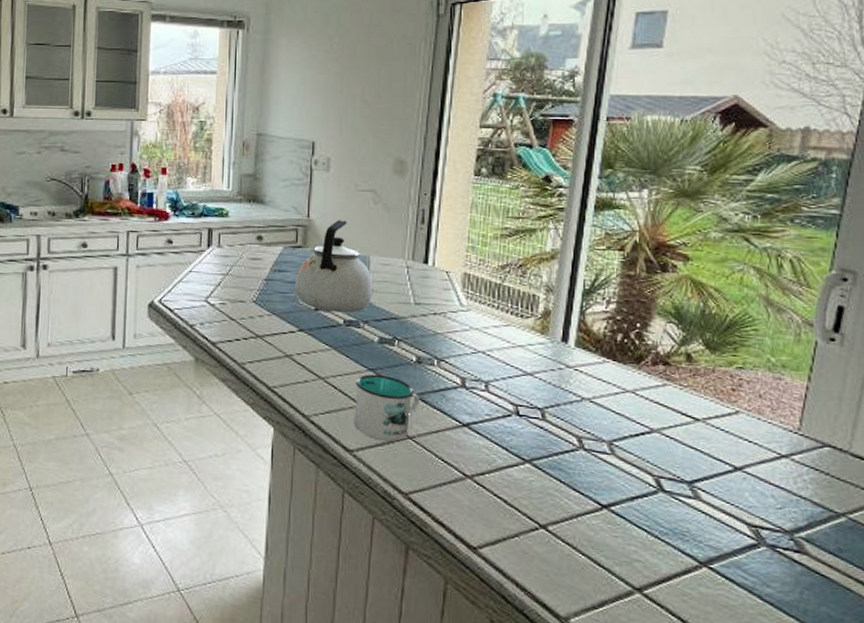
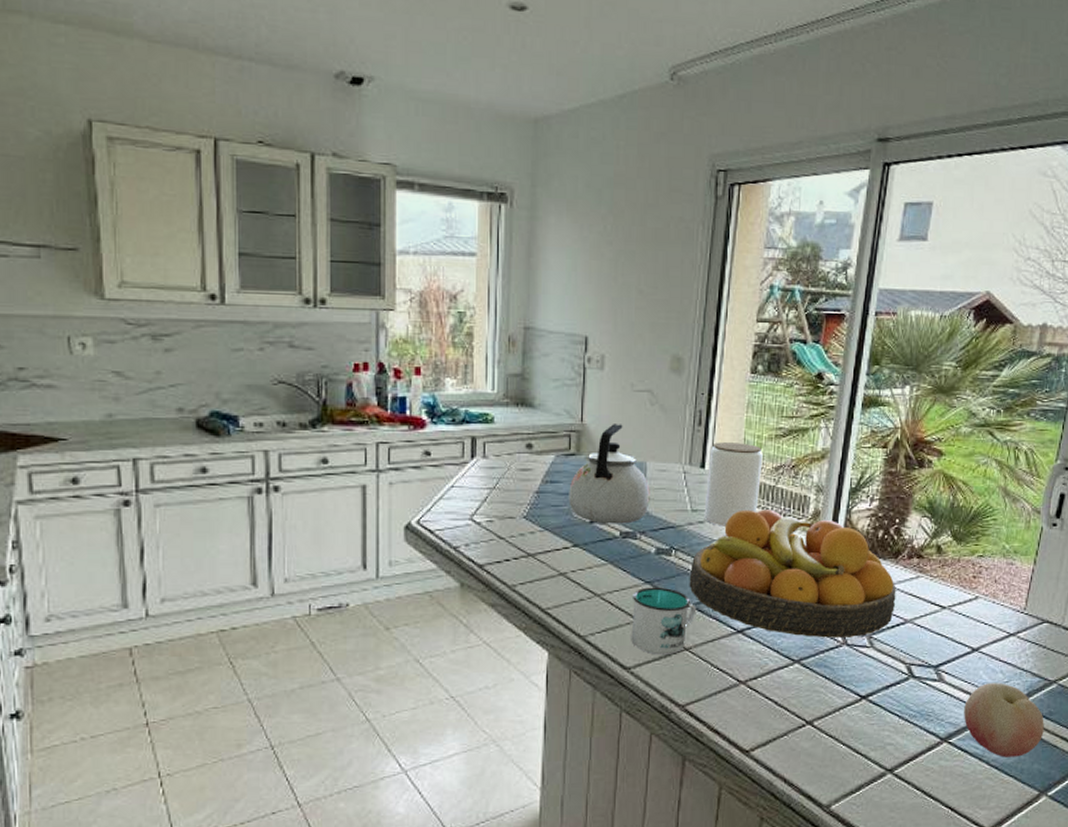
fruit bowl: none [412,305,640,442] -> present [689,509,896,638]
jar: none [427,240,488,321] -> present [704,442,763,527]
fruit: none [727,507,832,595] -> present [964,683,1044,758]

